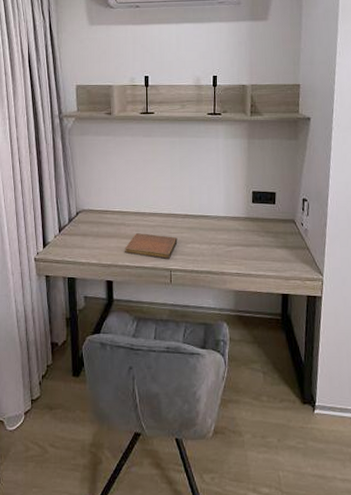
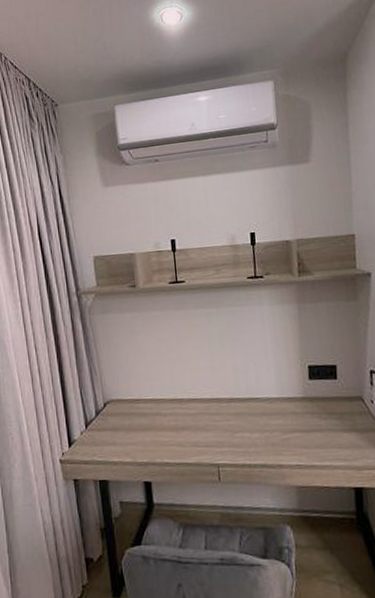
notebook: present [125,233,178,259] -> none [162,423,224,453]

